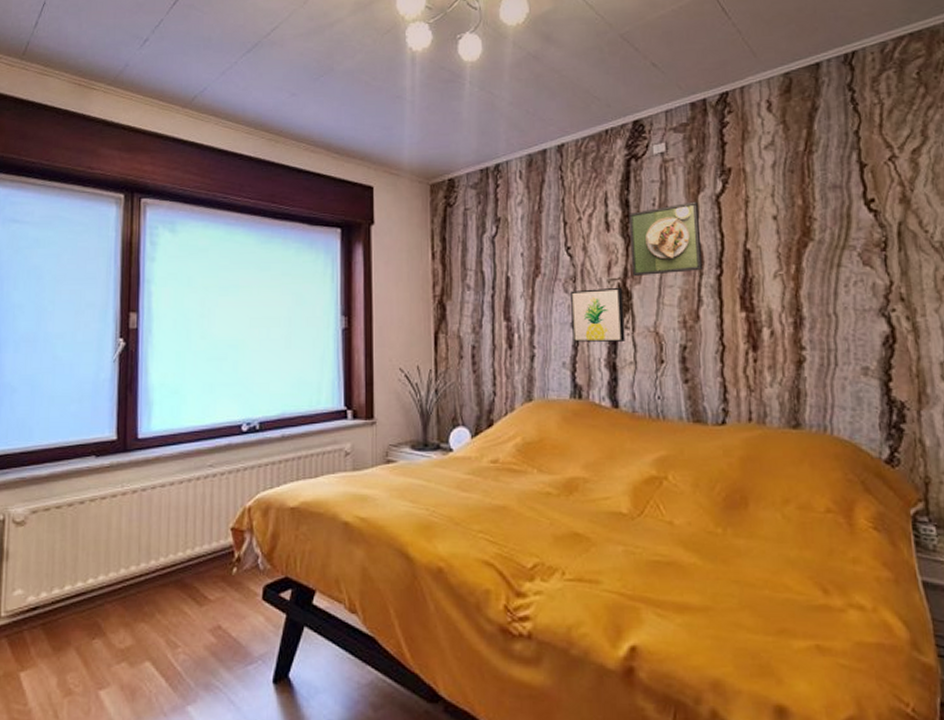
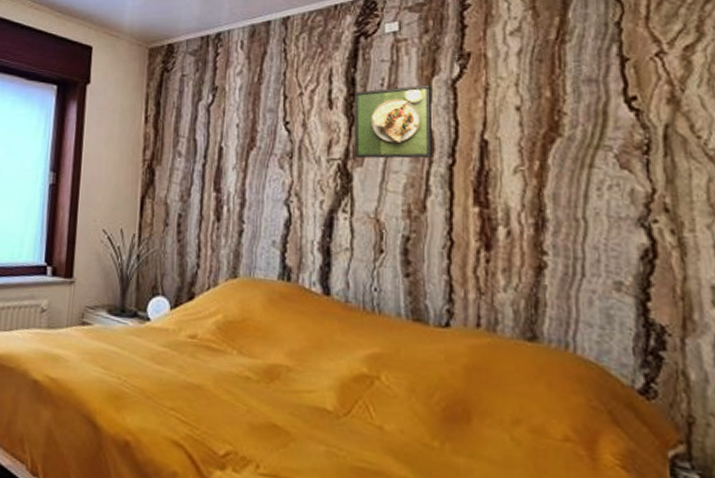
wall art: present [571,287,625,342] -> none [285,167,343,226]

